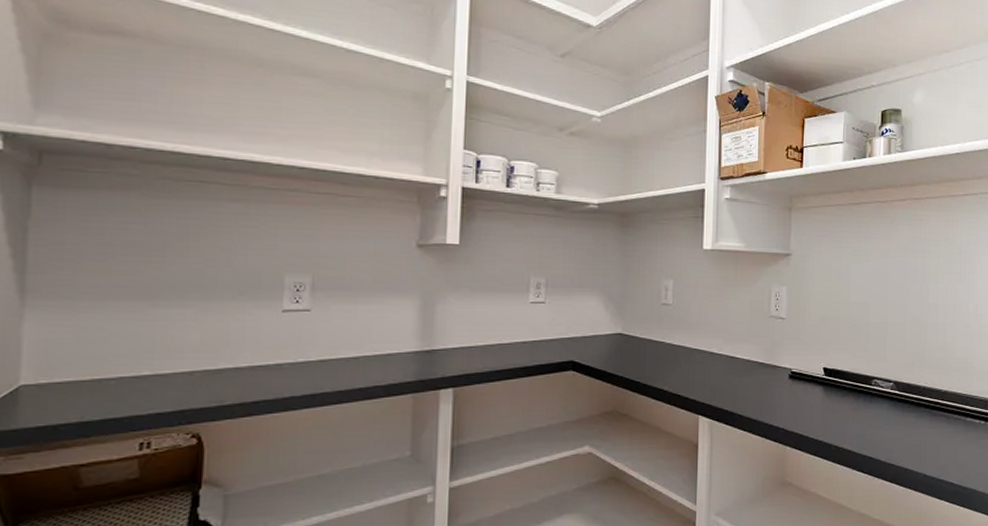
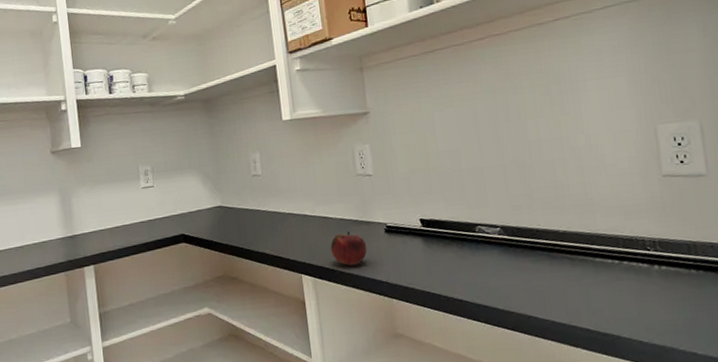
fruit: none [733,373,769,410] -> present [330,231,367,266]

